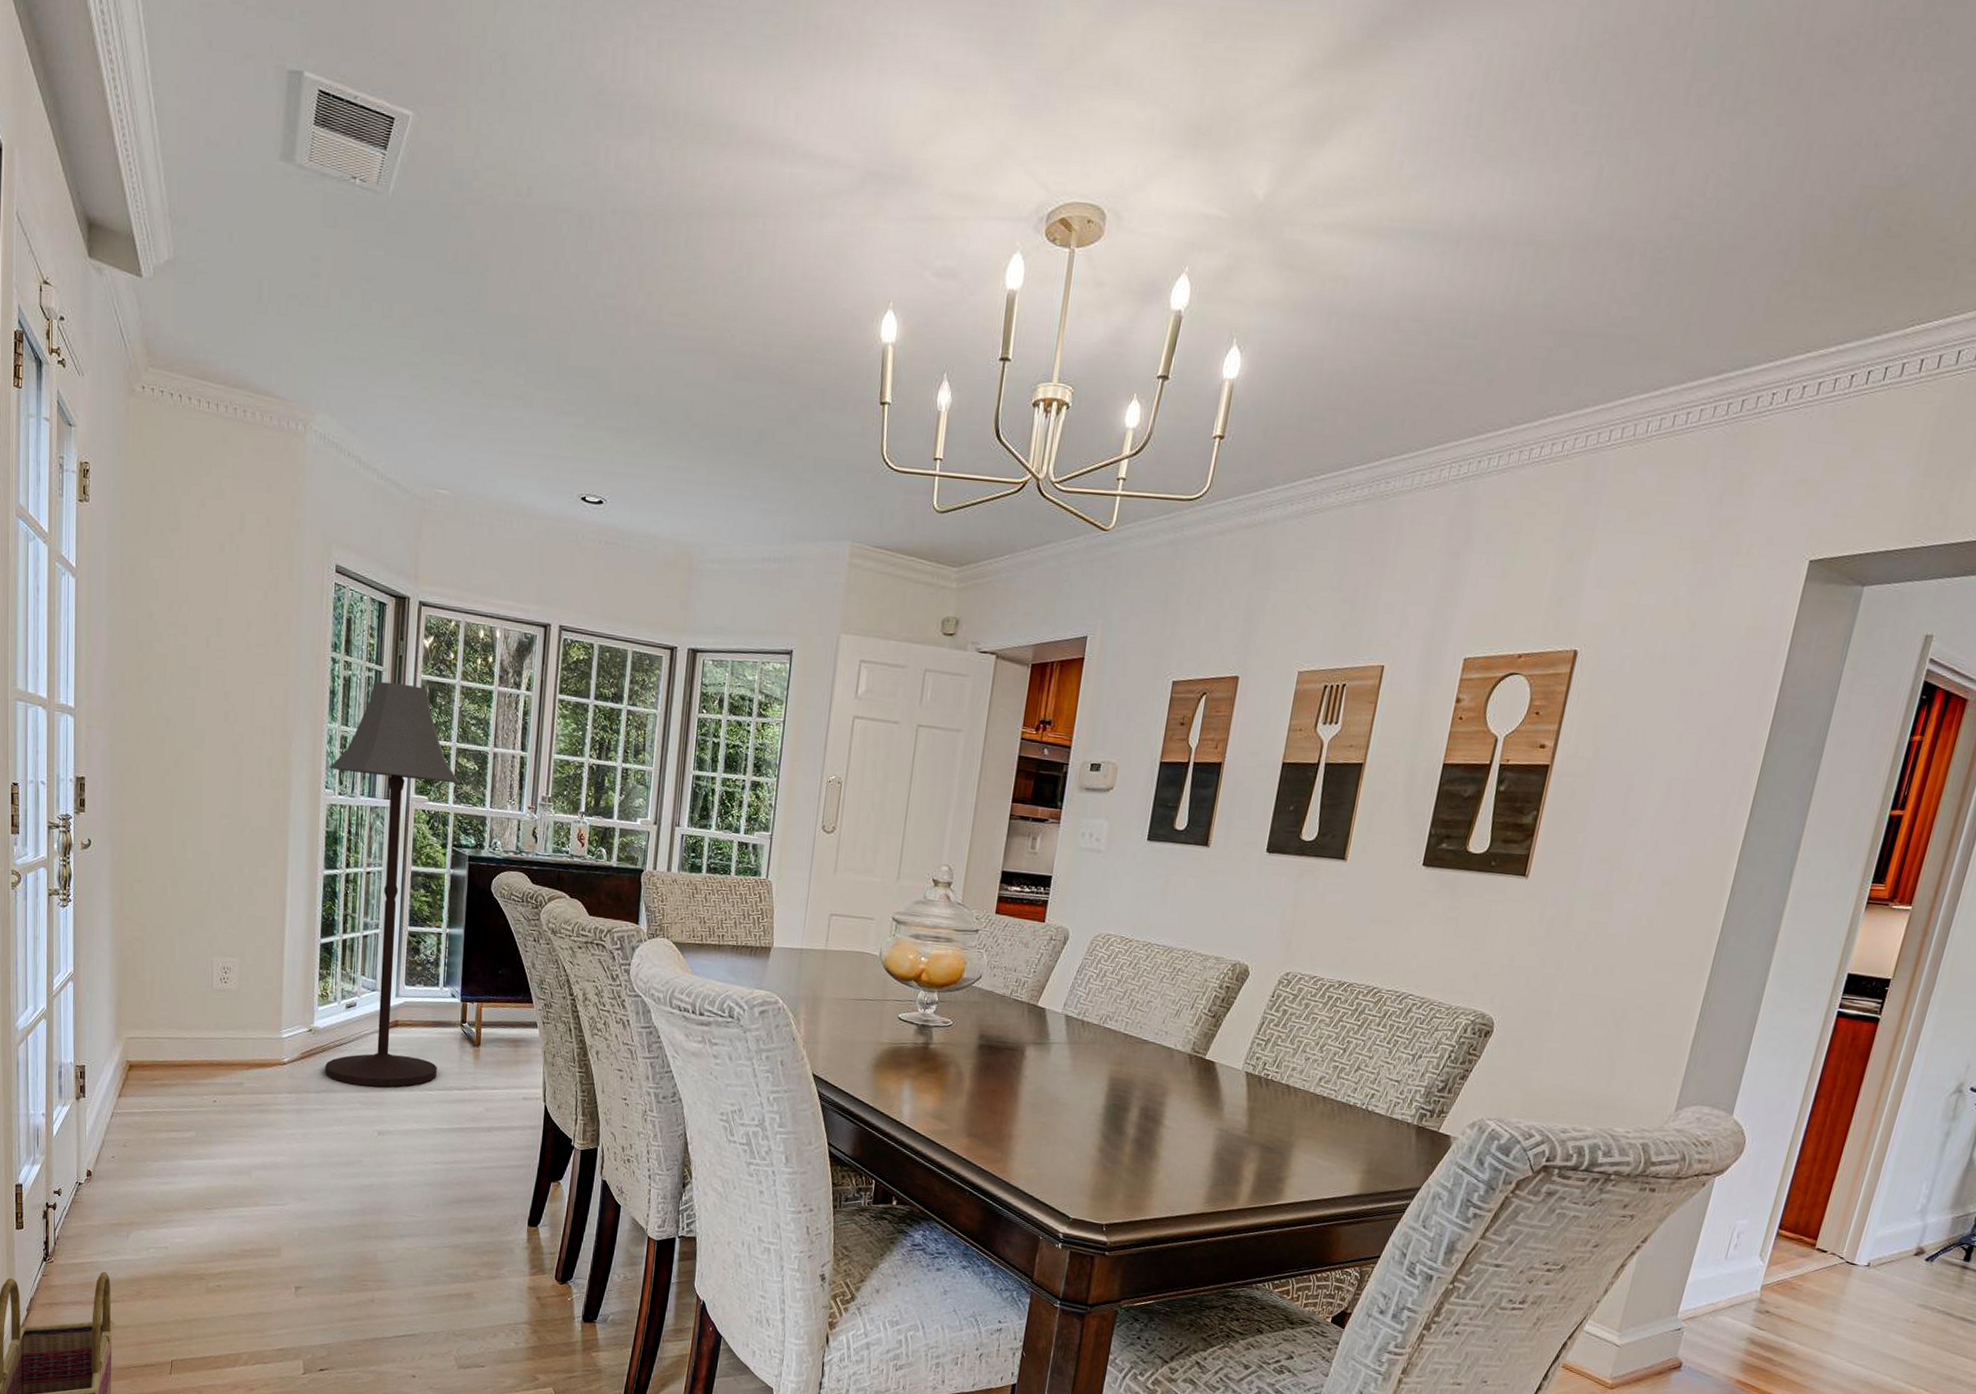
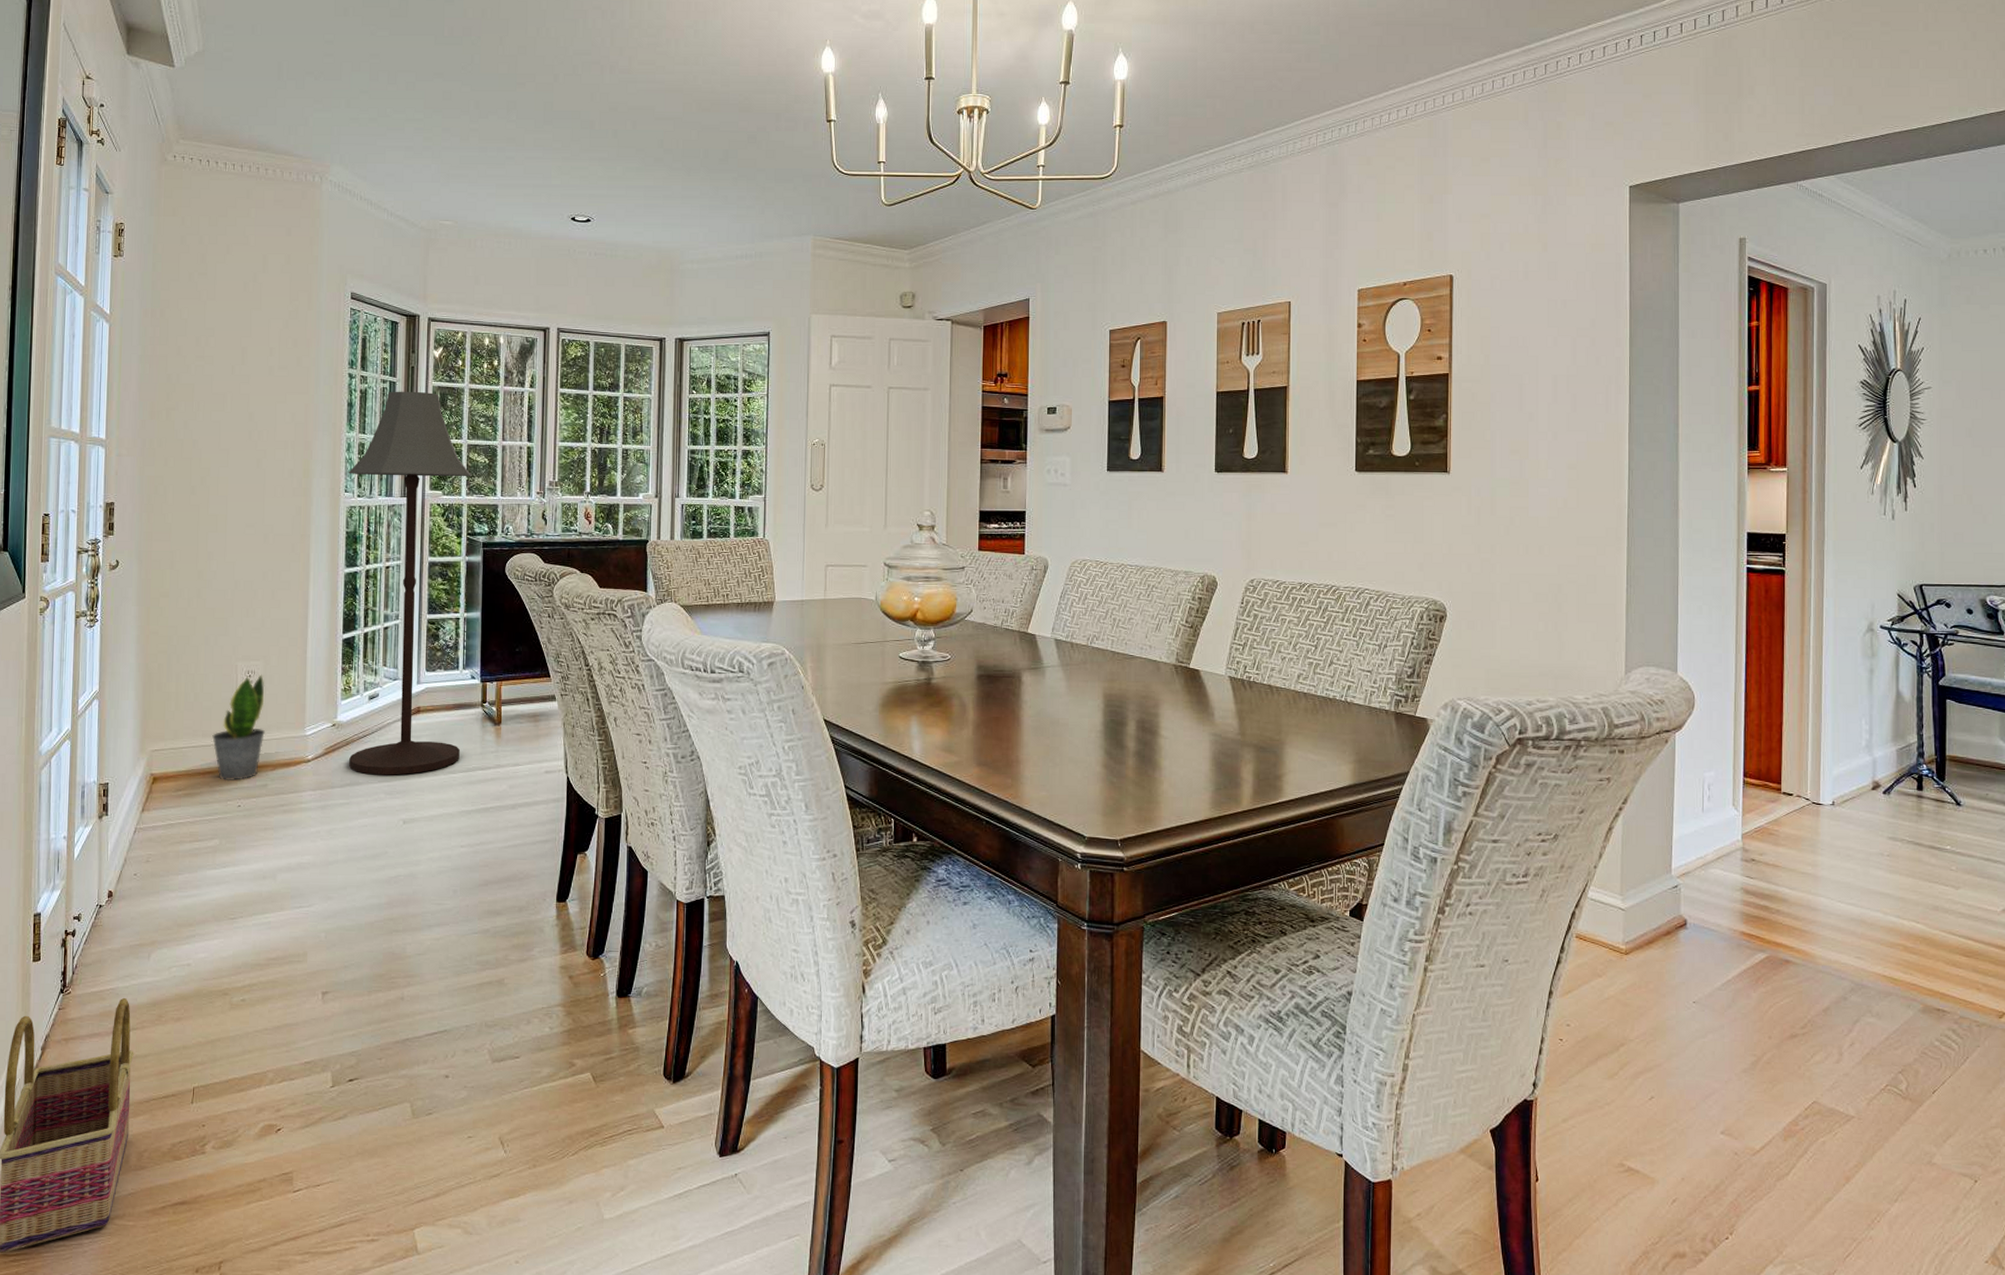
potted plant: none [188,972,242,1076] -> present [212,675,266,782]

